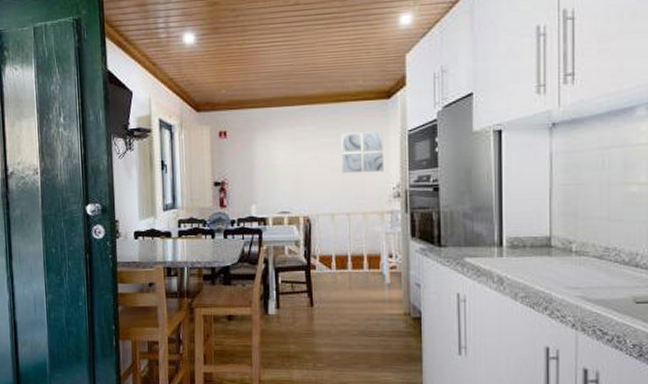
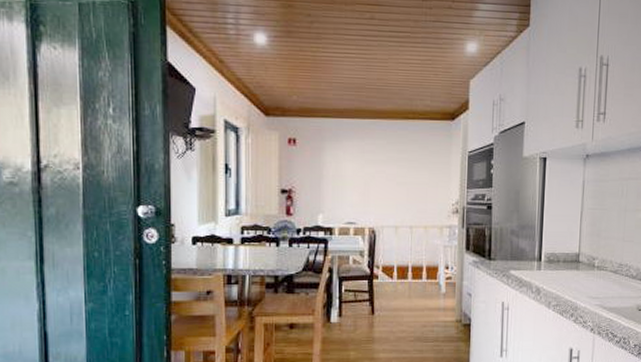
wall art: present [341,131,383,174] -> none [407,149,446,189]

